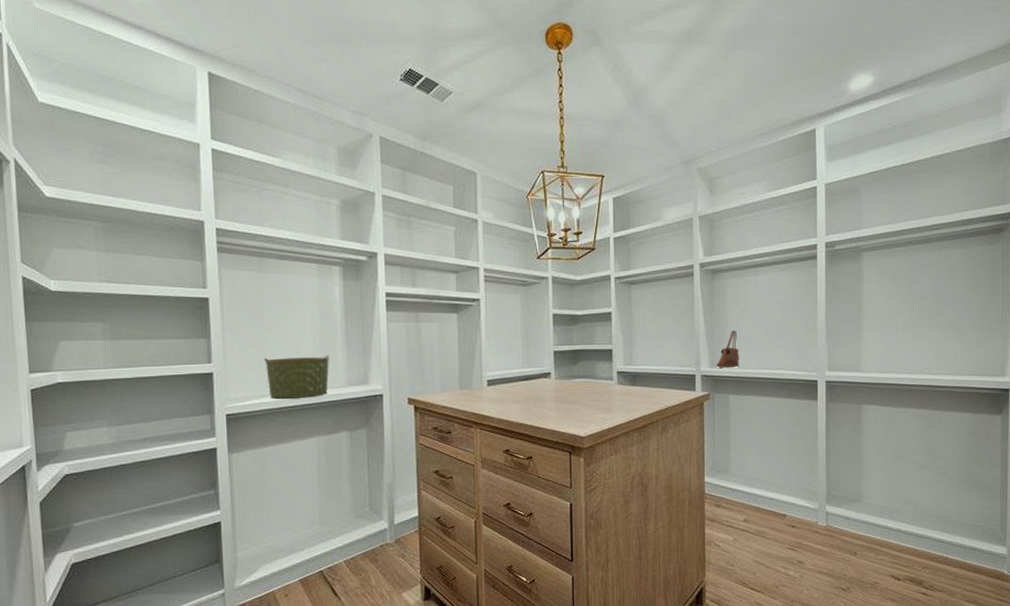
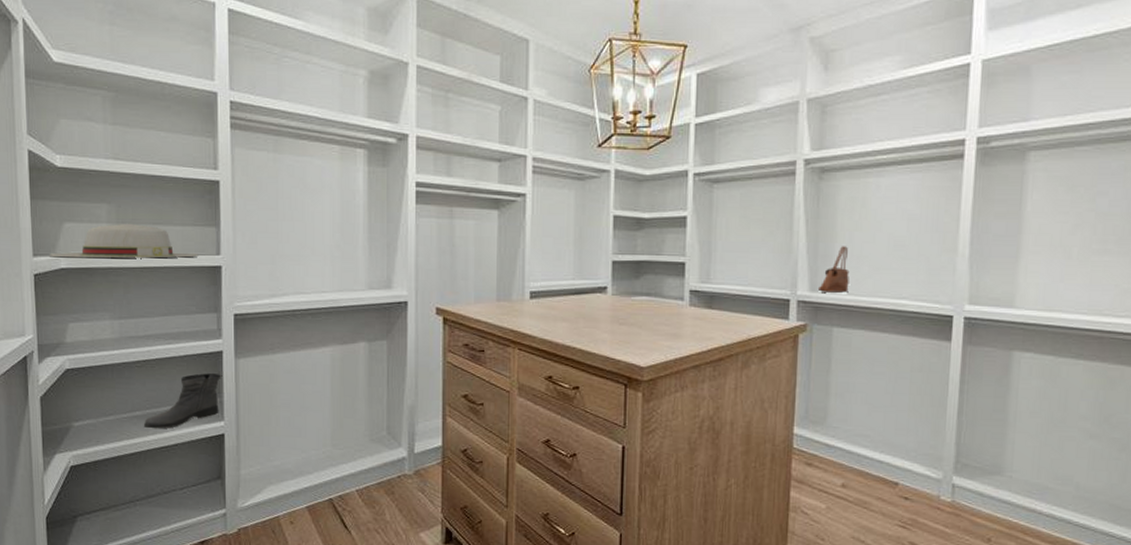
hat: none [46,338,191,373] -> present [50,223,199,259]
boot: none [142,468,216,523] -> present [143,373,221,429]
basket: present [265,356,329,399] -> none [278,253,348,301]

